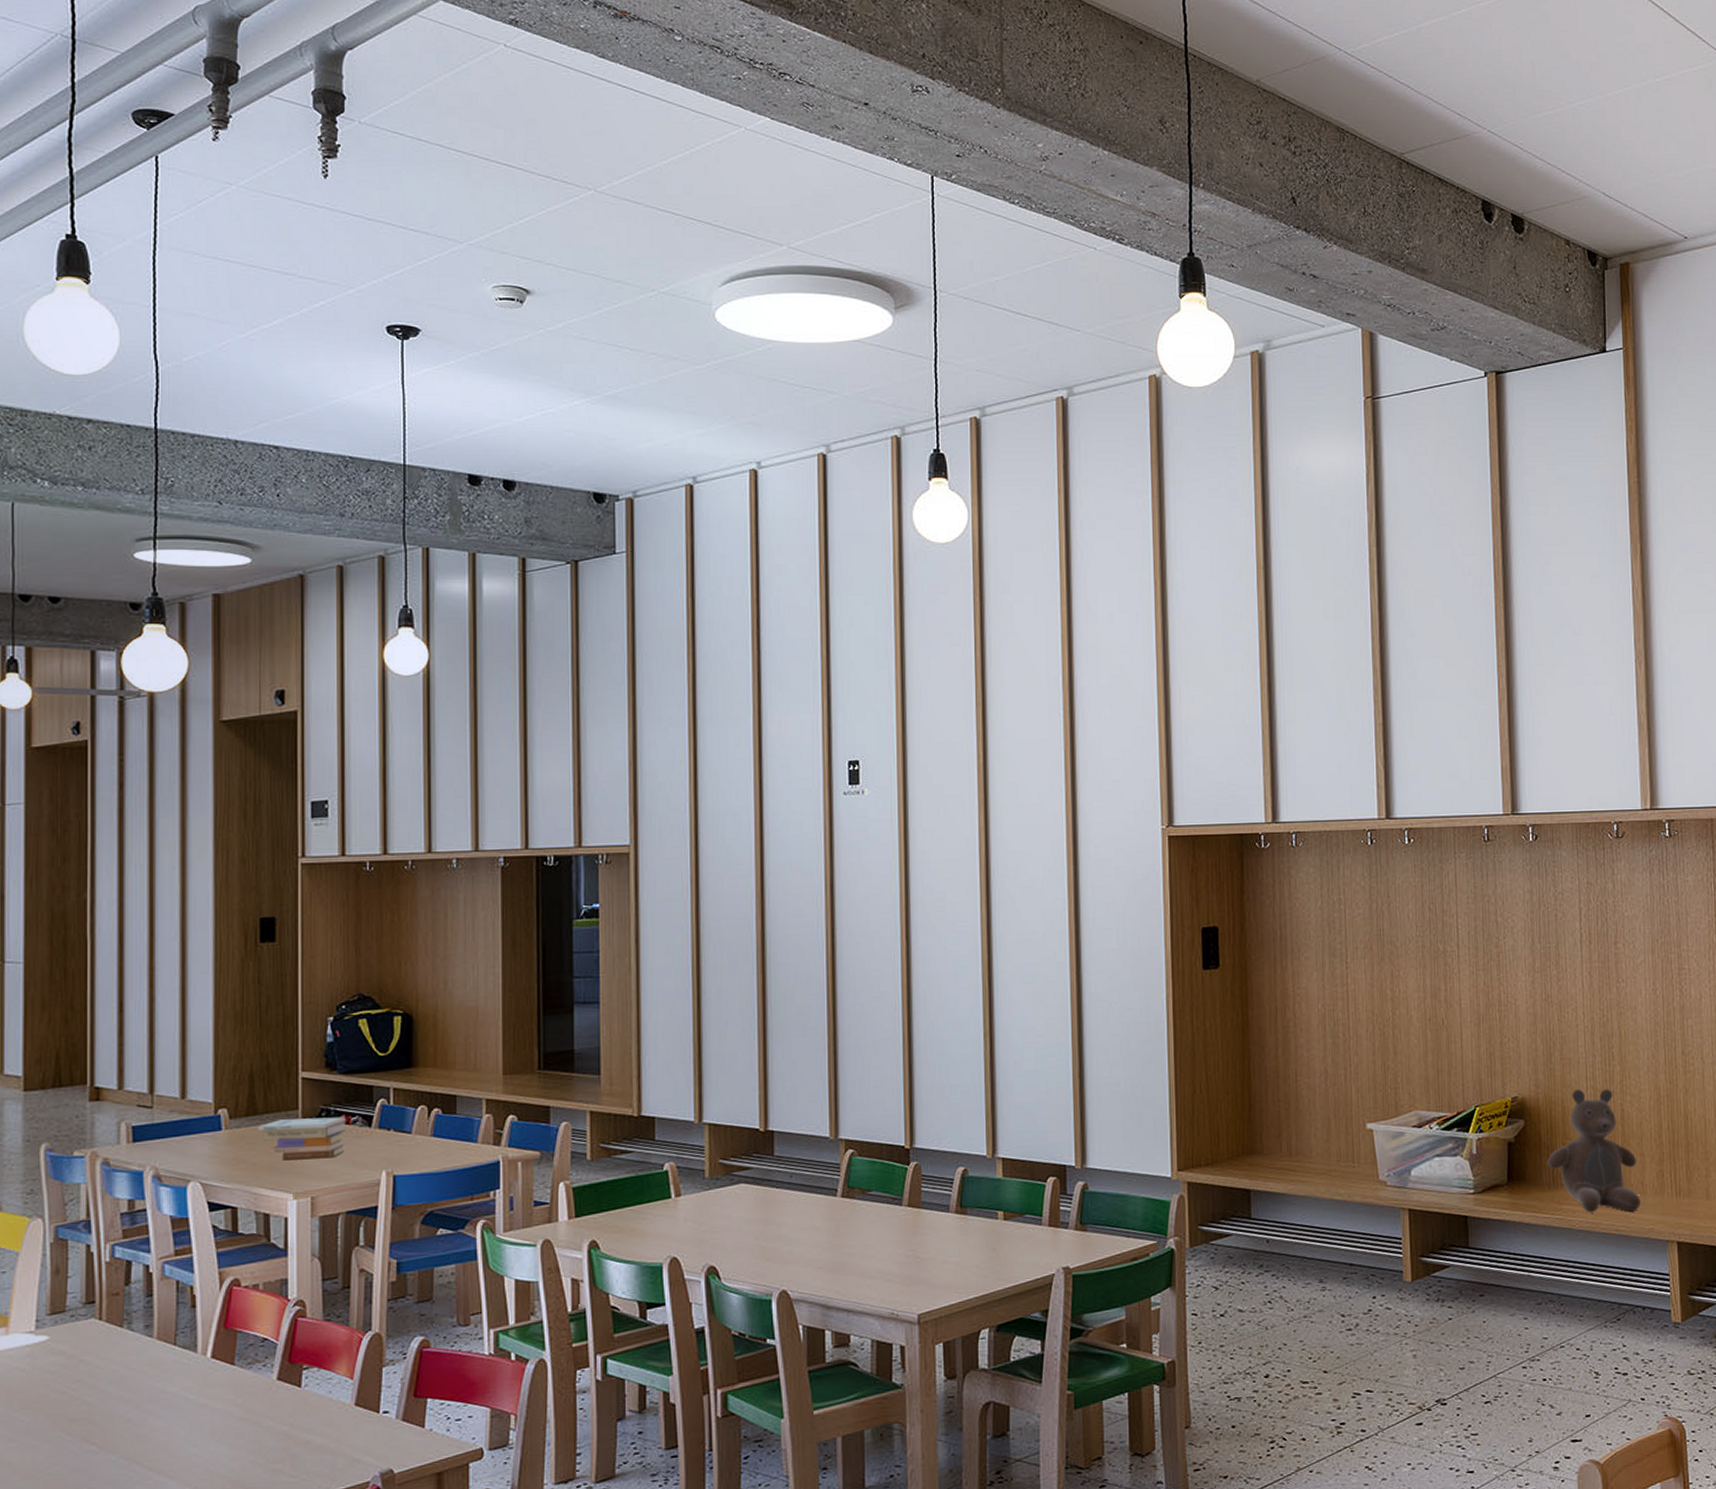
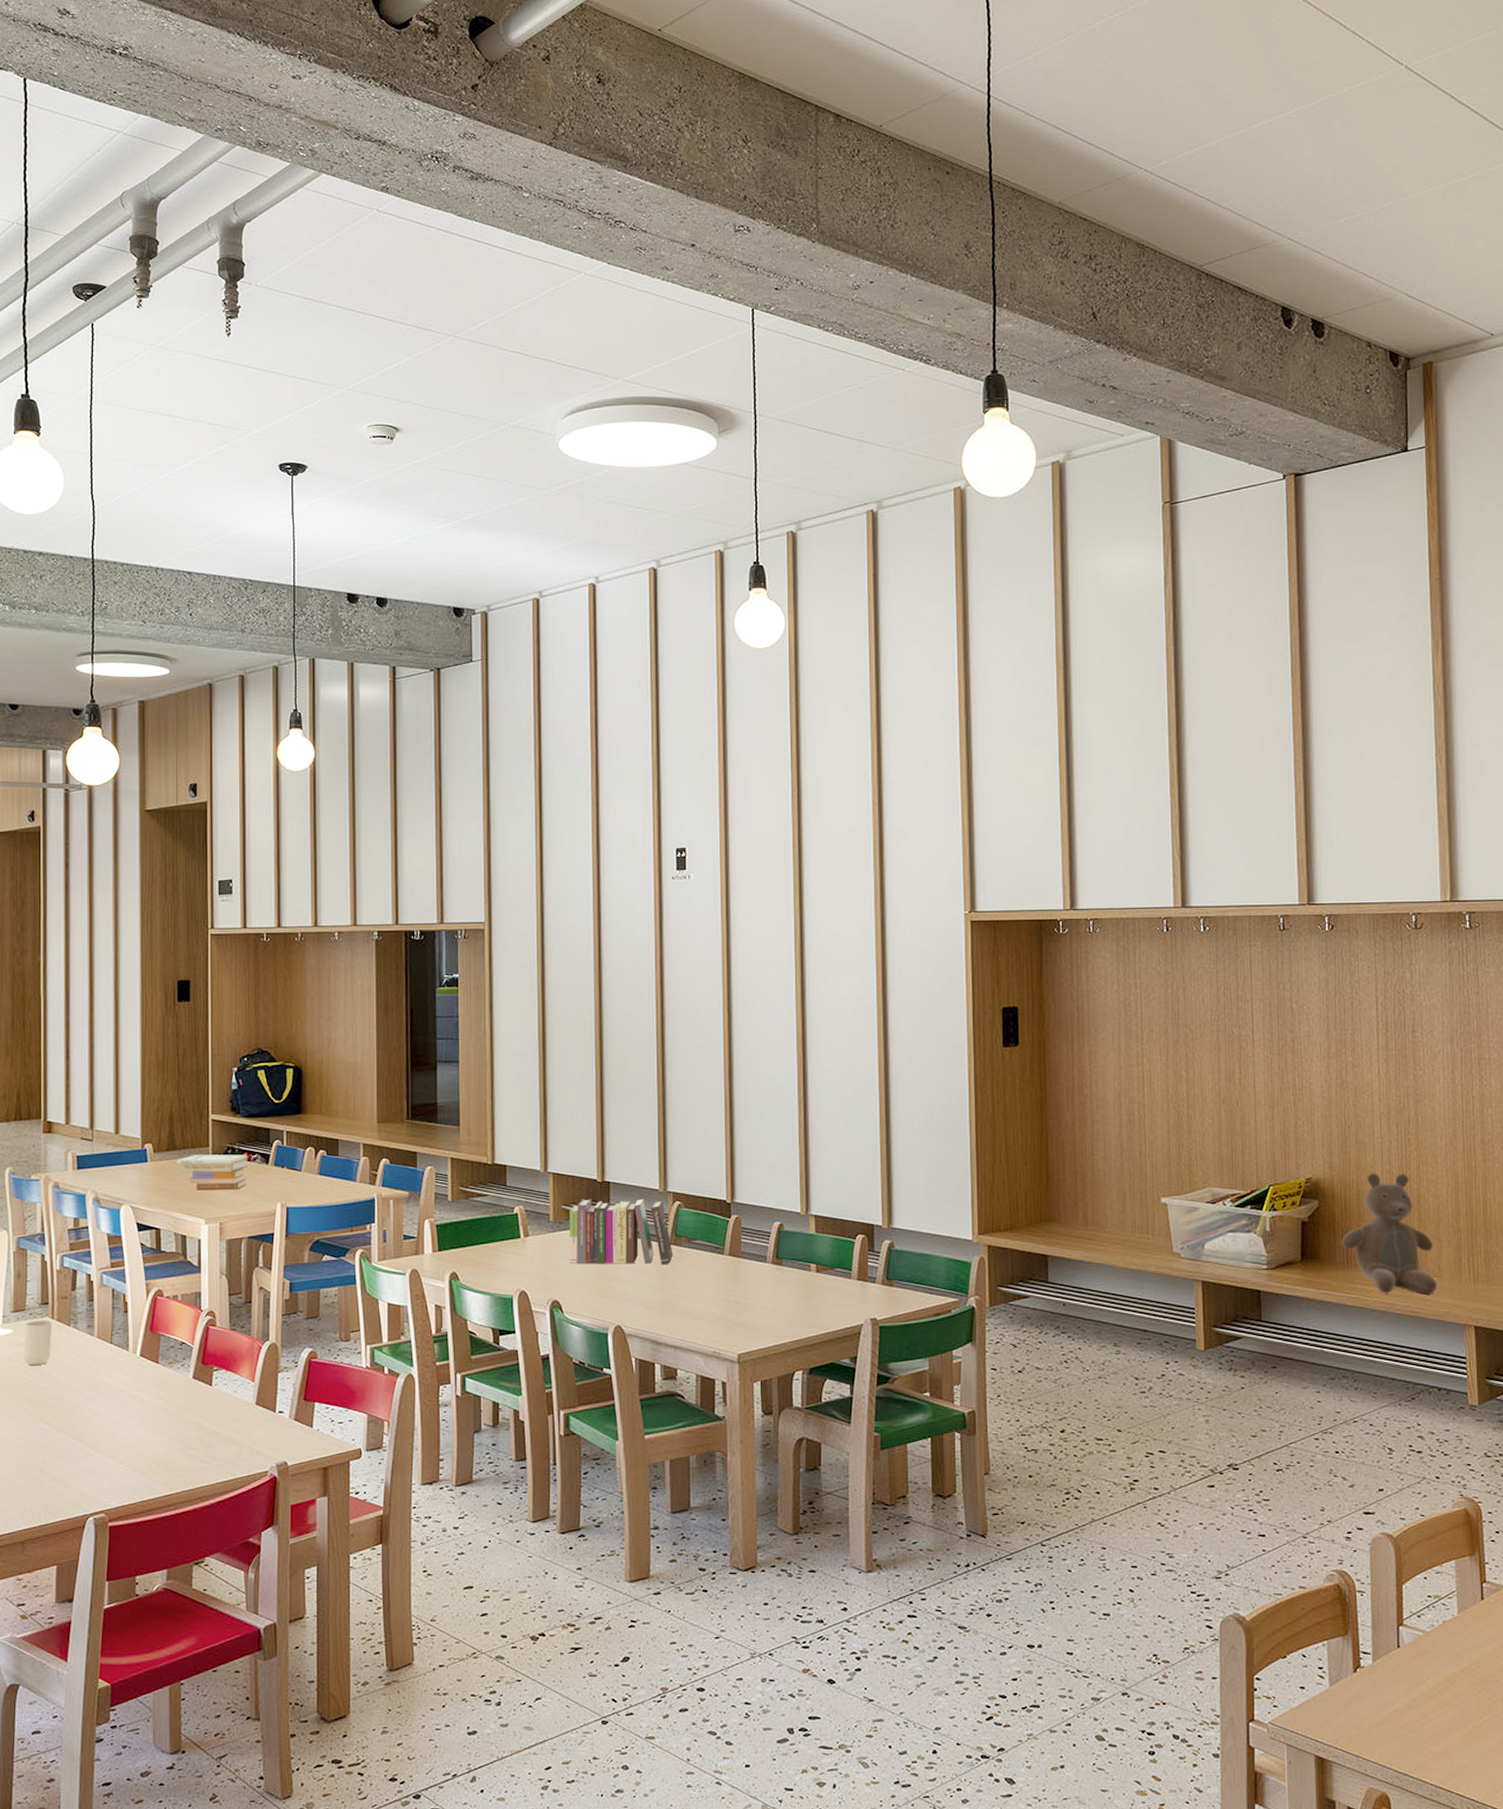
cup: none [63,1322,100,1377] -> present [24,1320,52,1366]
books: none [727,1148,846,1224] -> present [569,1198,673,1265]

